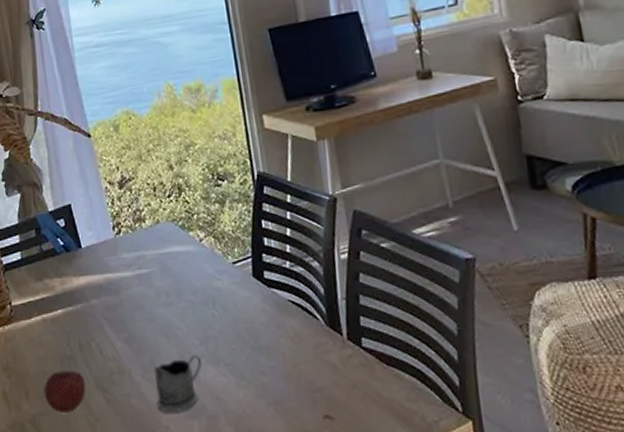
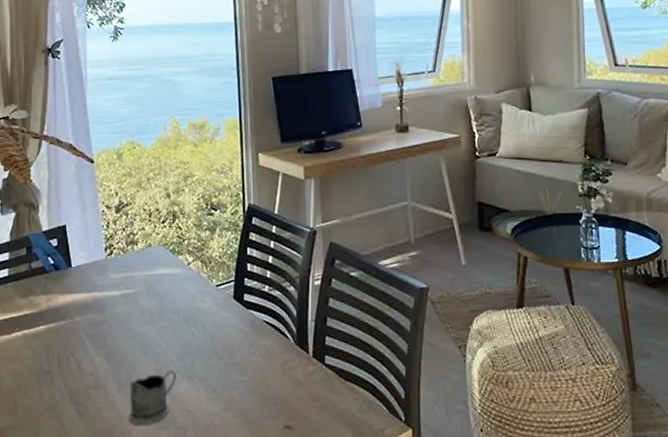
fruit: present [43,370,86,413] -> none [15,384,60,426]

